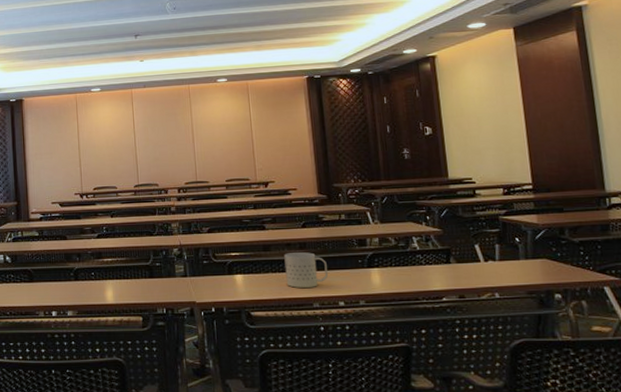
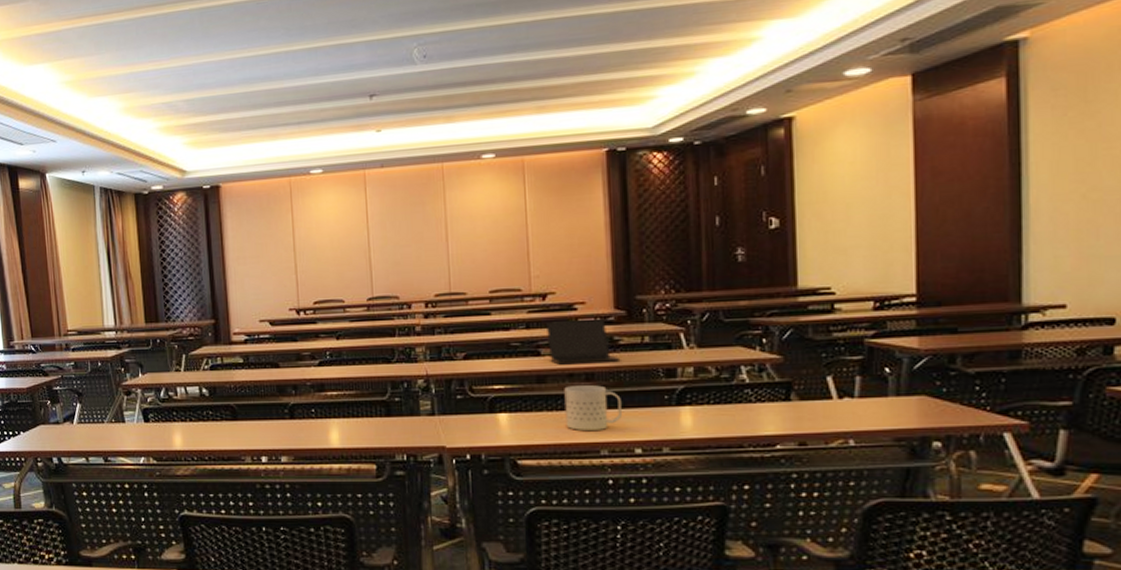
laptop: none [269,201,325,237] -> present [546,318,621,365]

